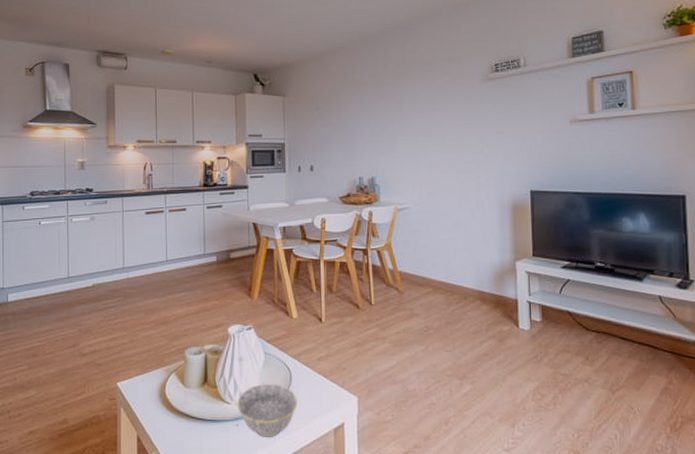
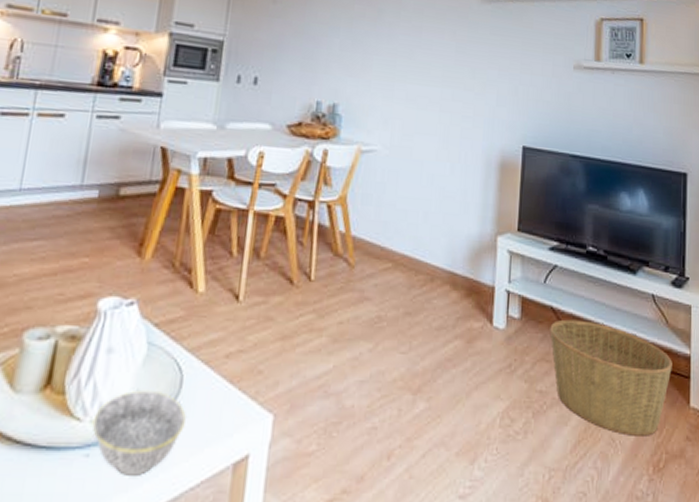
basket: none [568,320,682,405] -> present [550,319,672,436]

